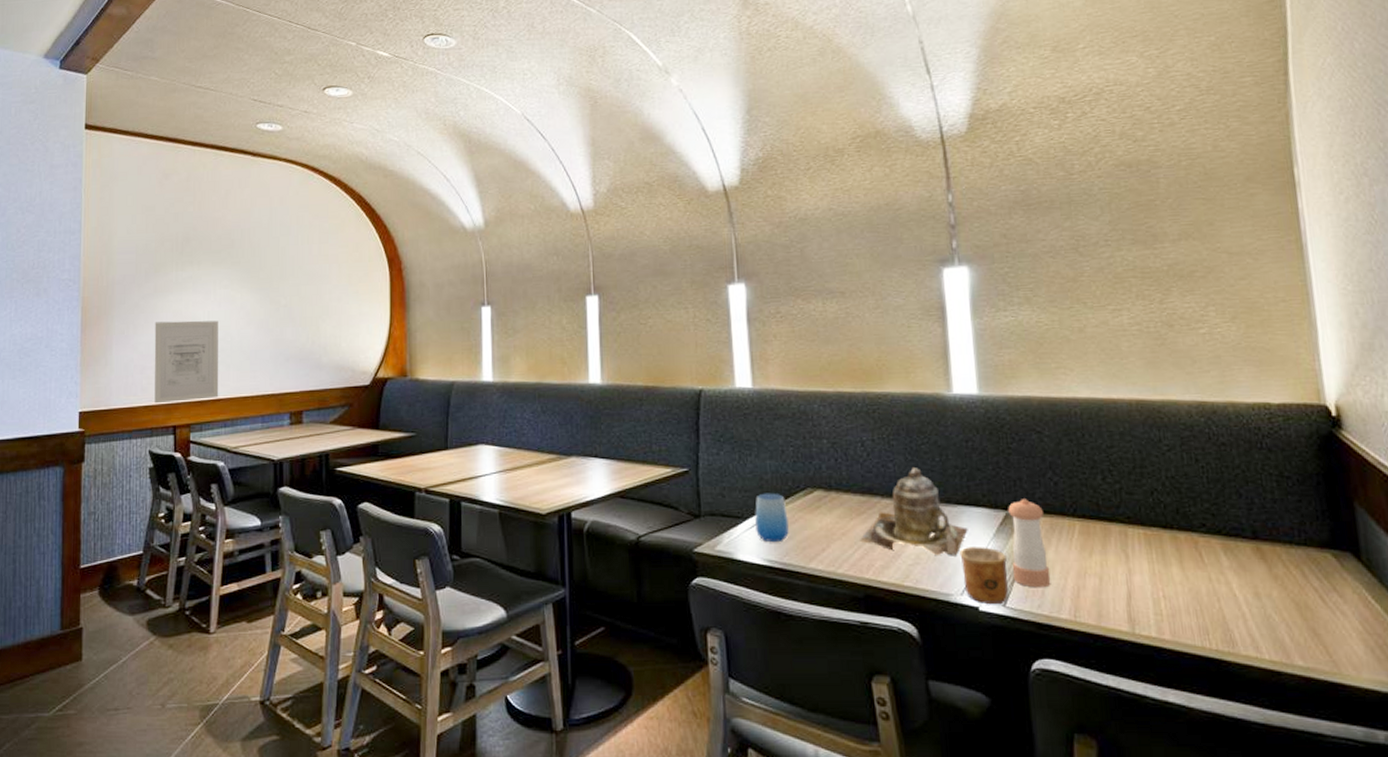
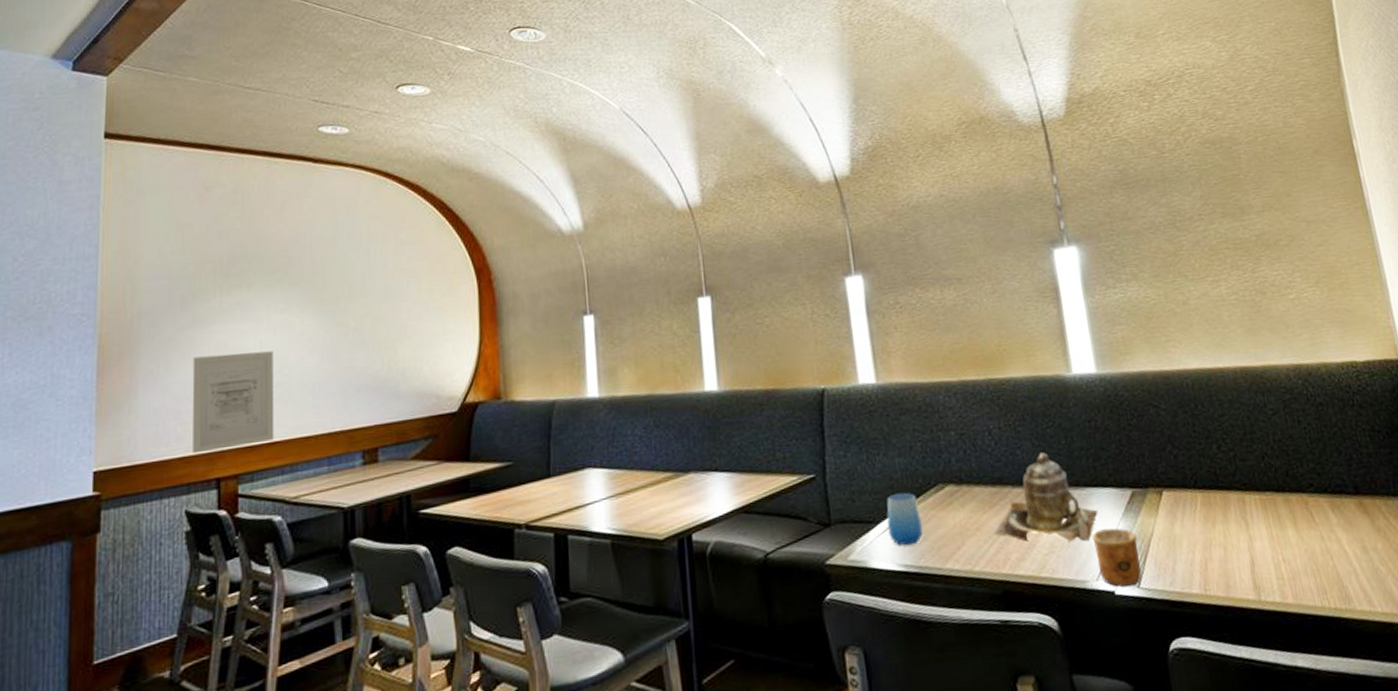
pepper shaker: present [1008,499,1051,588] -> none [1133,475,1181,565]

